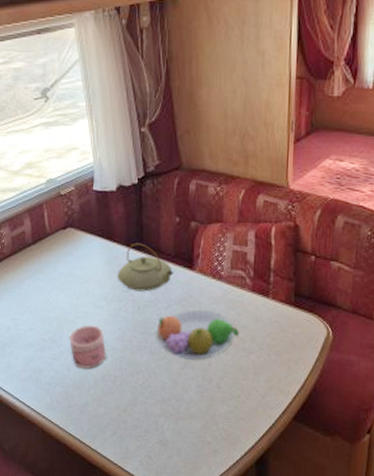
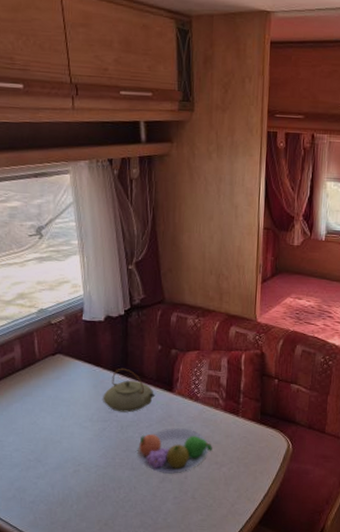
mug: present [68,325,106,370] -> none [53,444,90,487]

